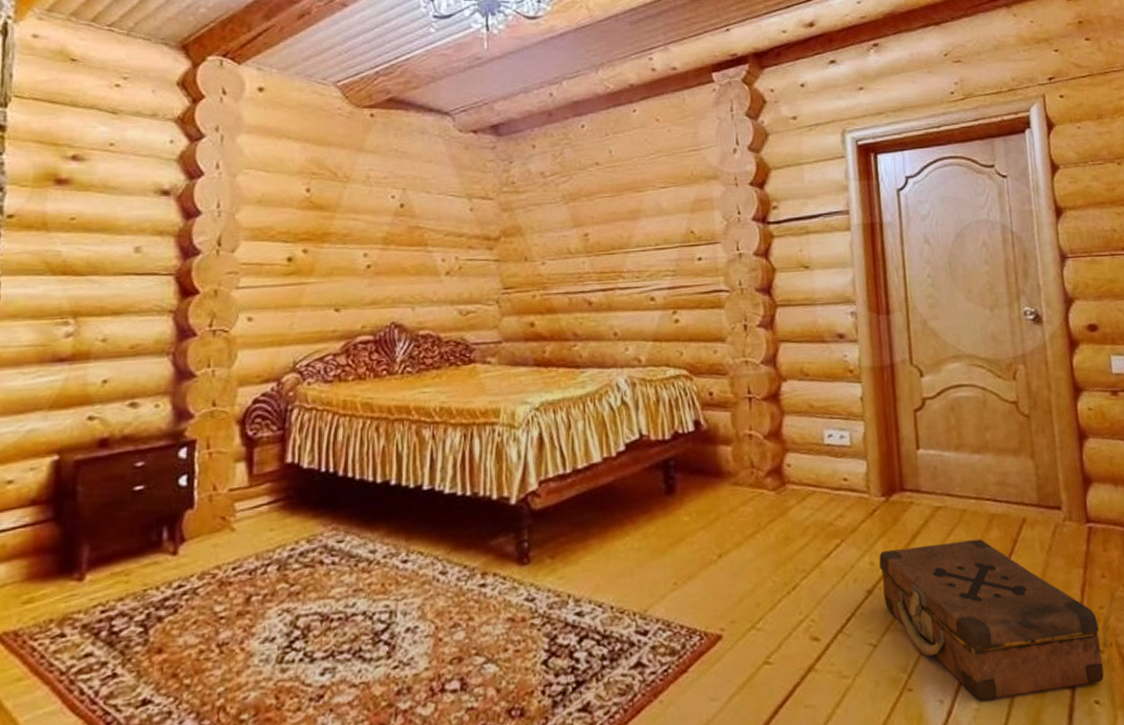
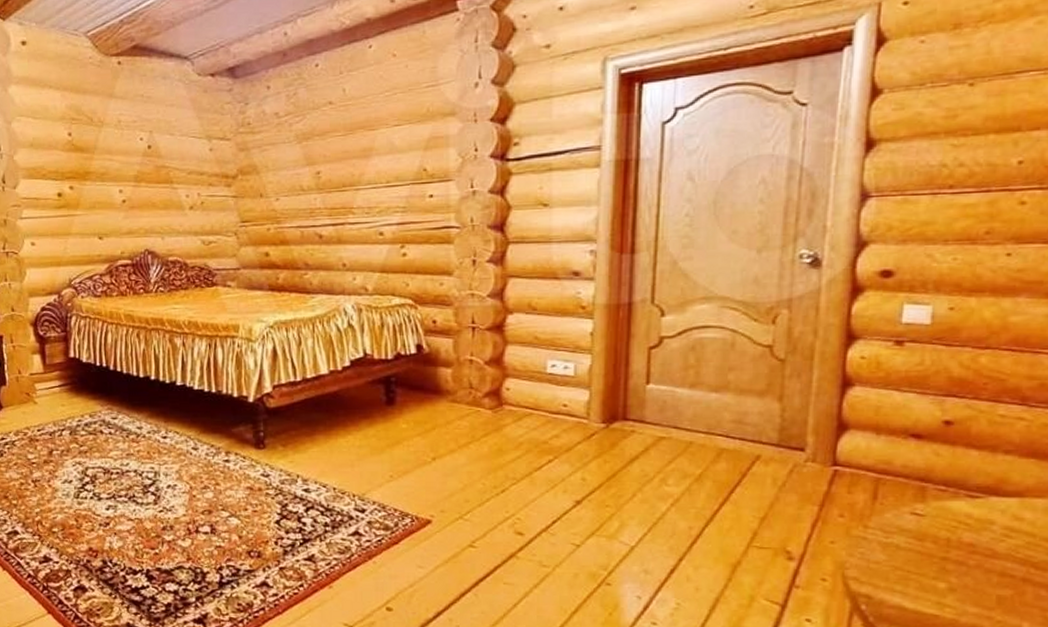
suitcase: present [879,539,1104,701] -> none [592,469,826,605]

